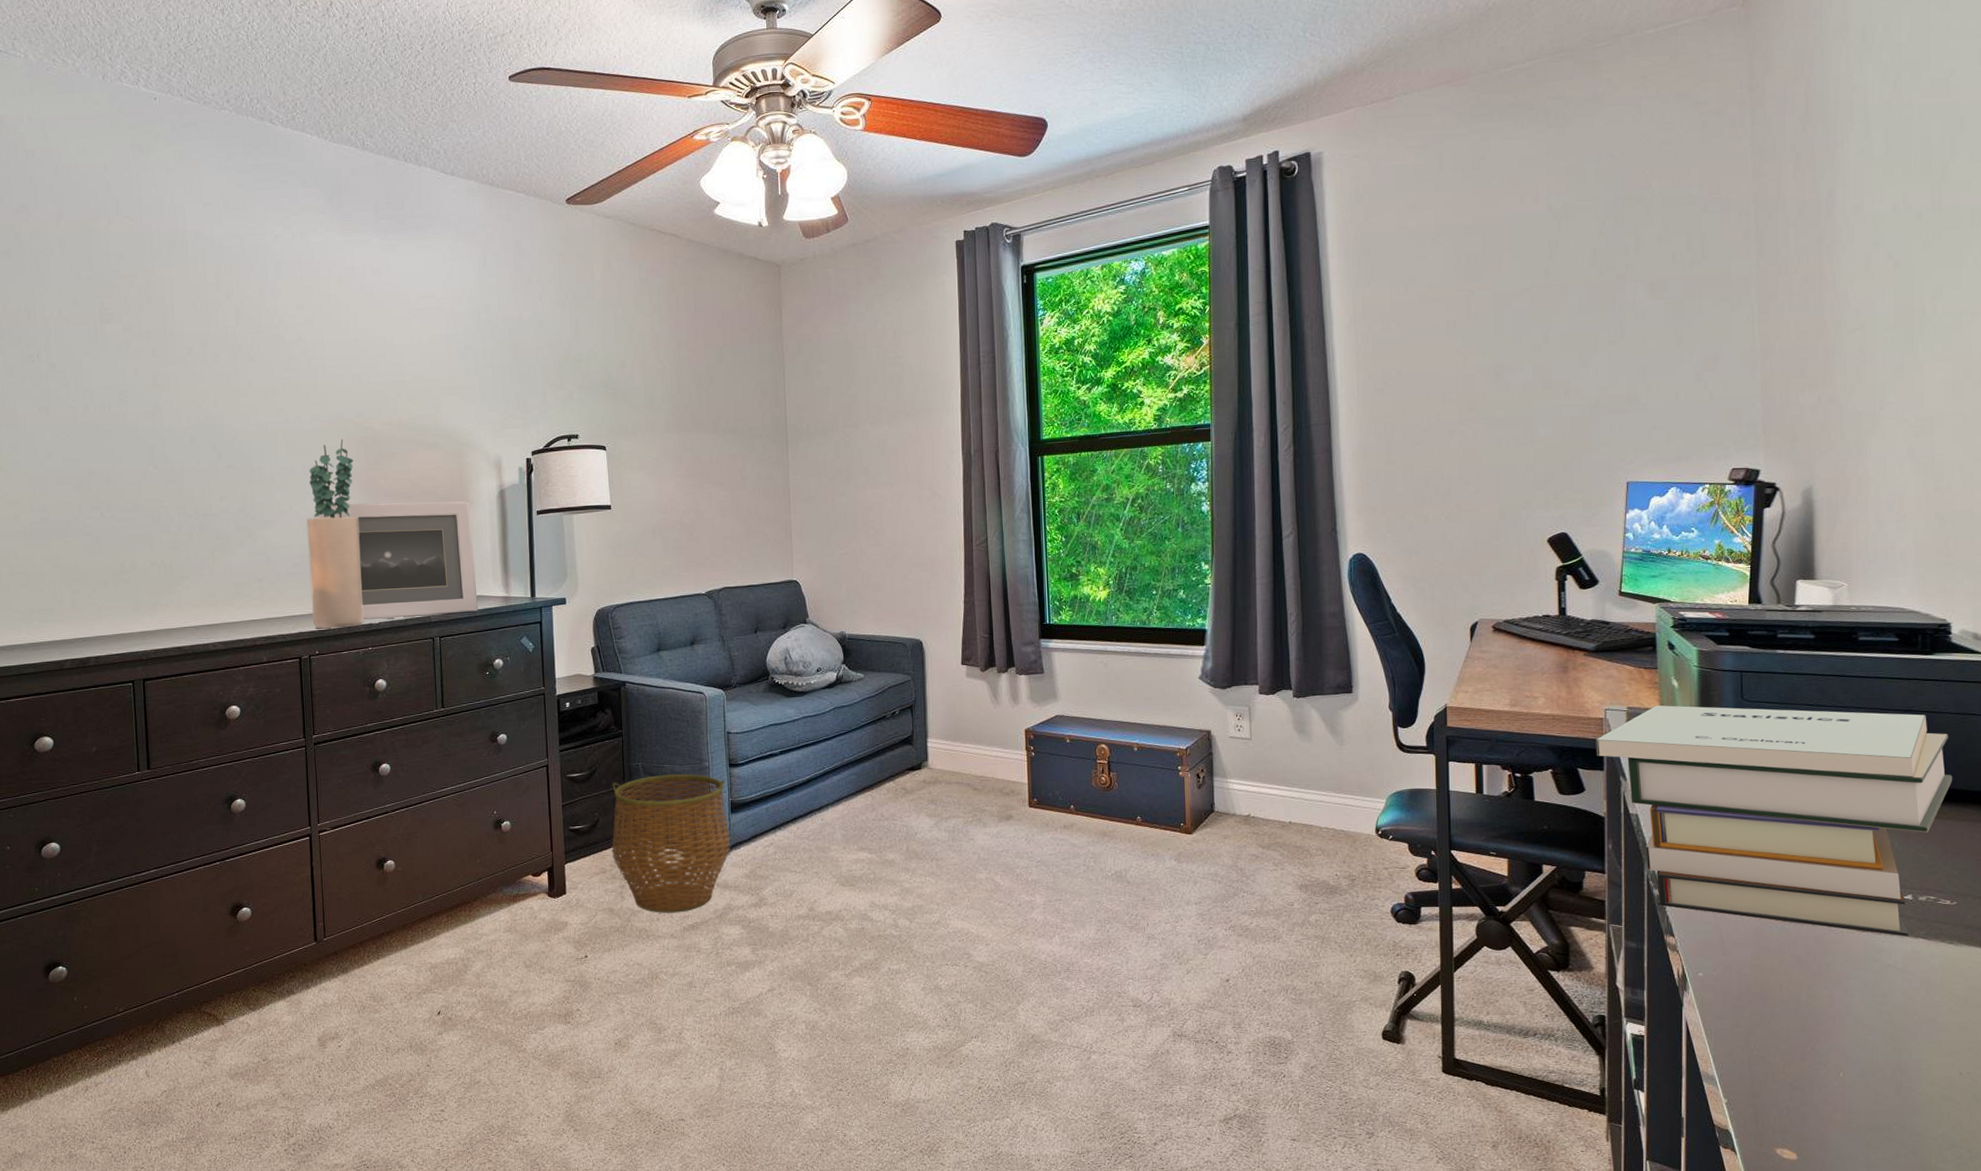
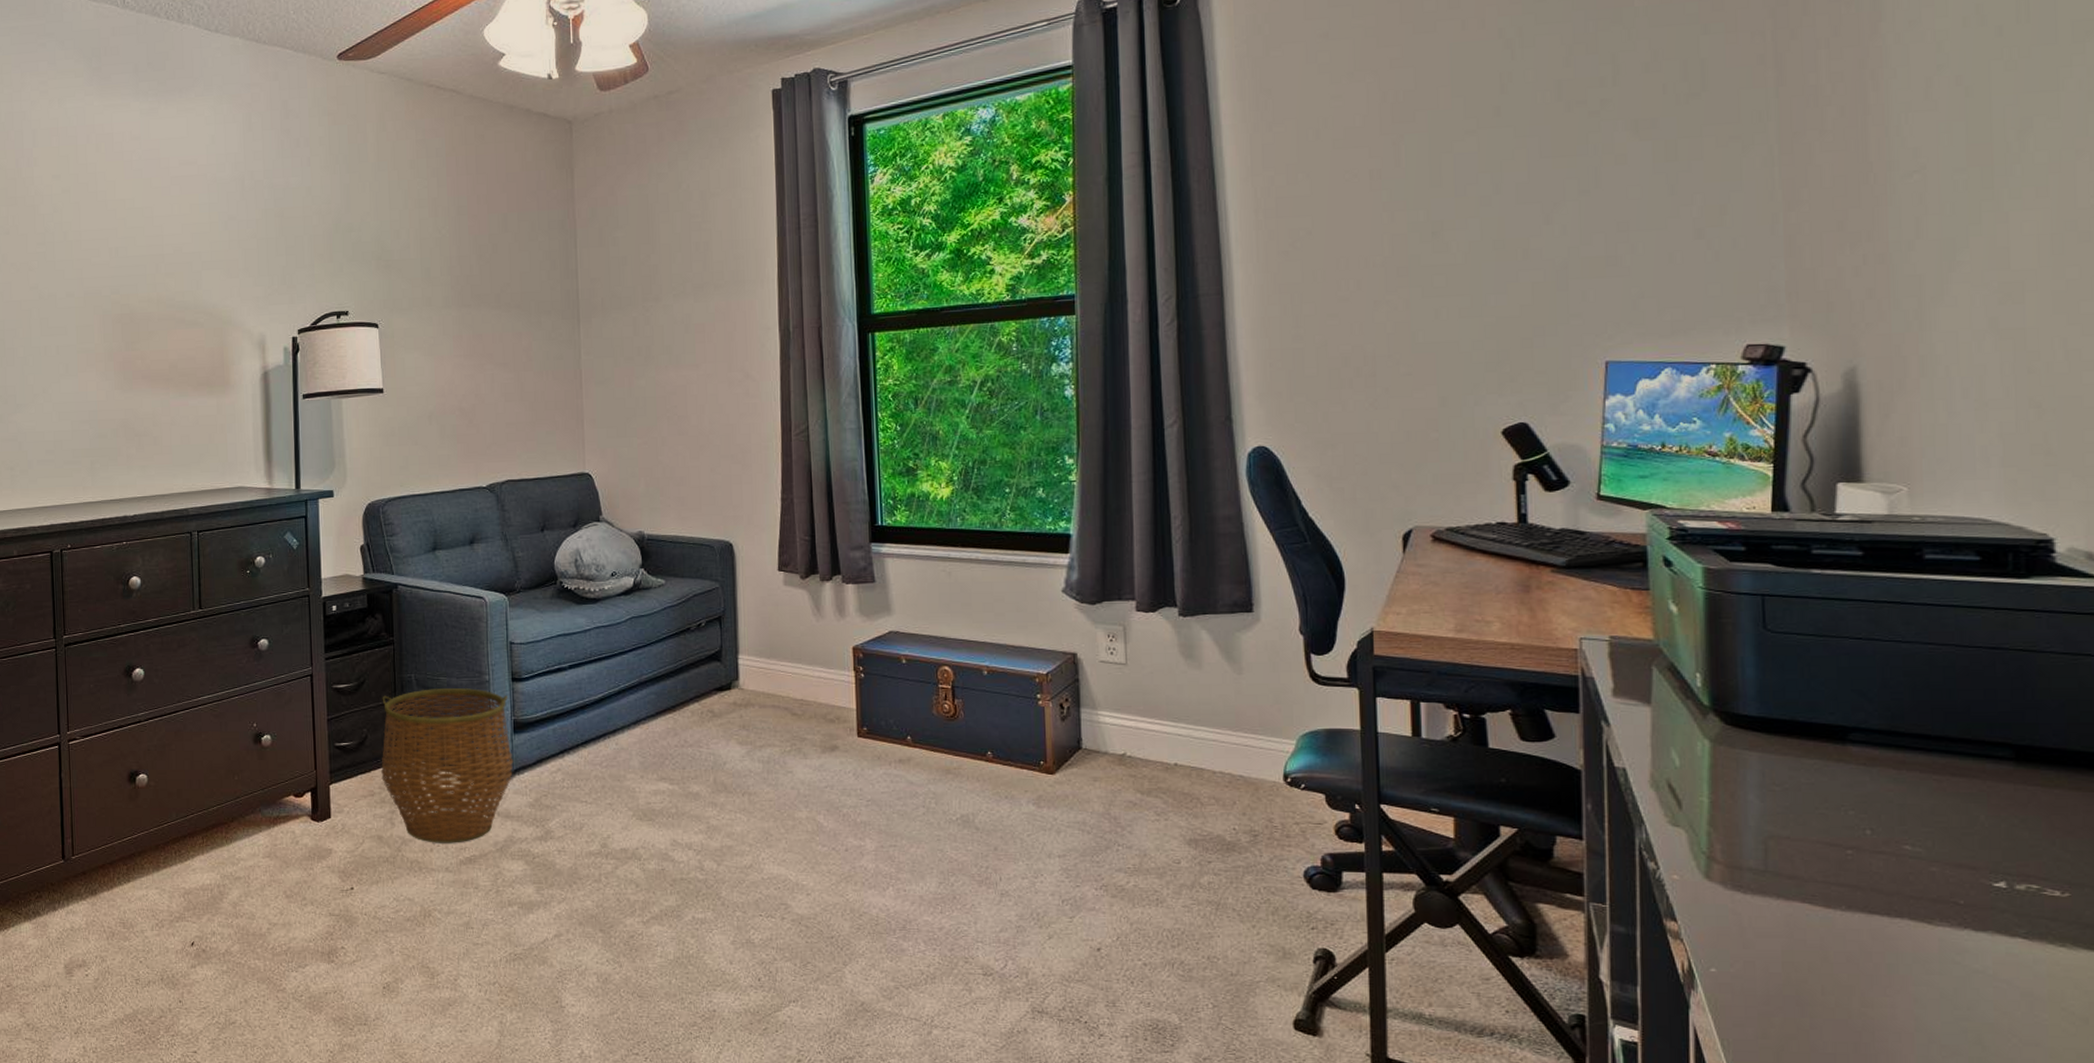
vase: present [306,439,364,629] -> none [60,317,119,521]
picture frame: present [317,501,478,620] -> none [71,384,239,513]
books: present [1595,705,1953,937] -> none [1568,635,2061,935]

